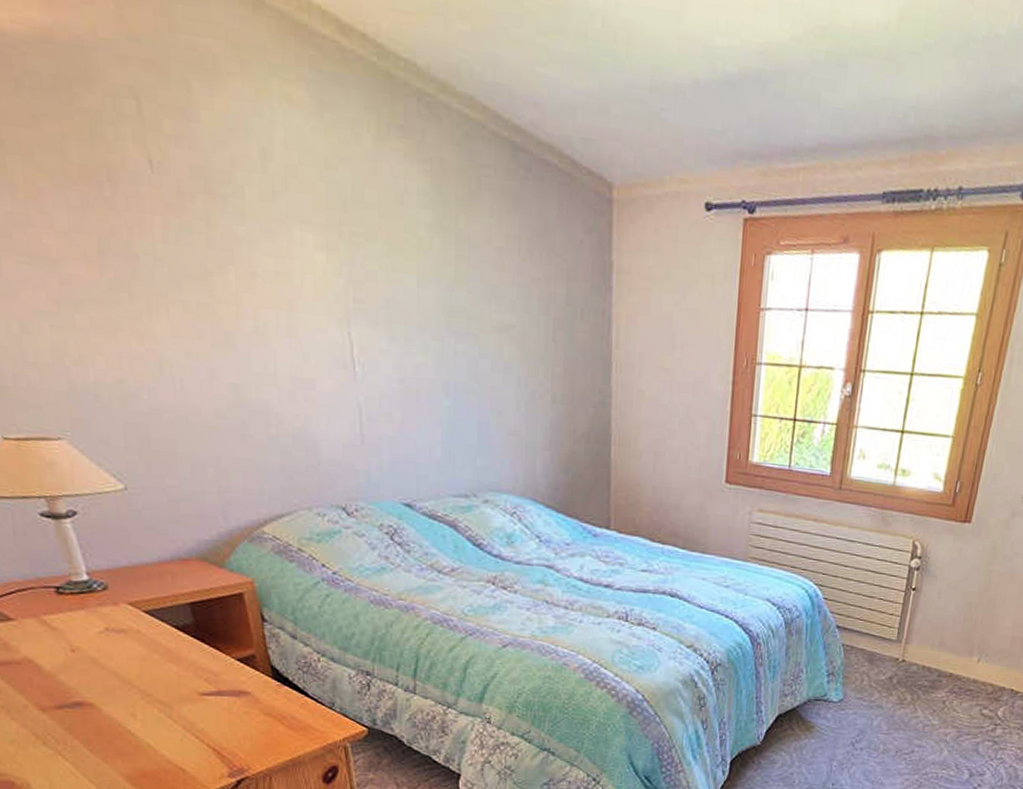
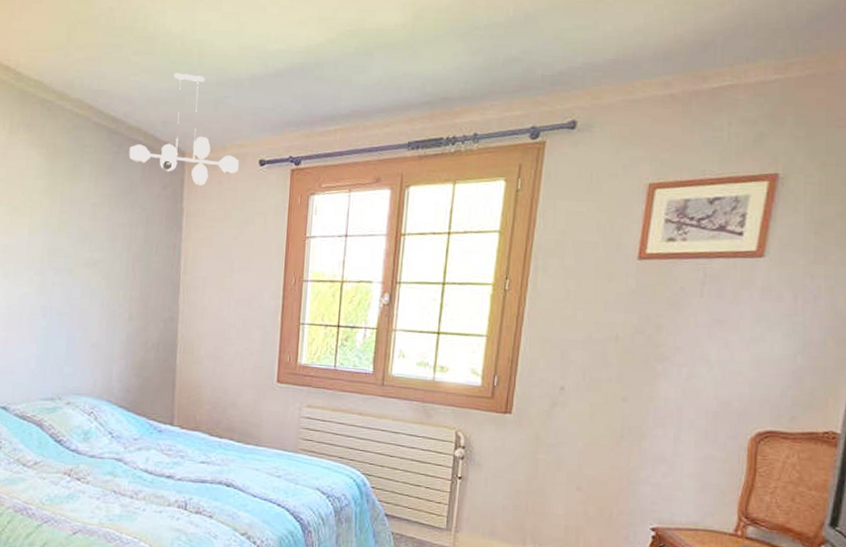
ceiling light fixture: none [540,66,680,233] -> present [129,72,239,186]

